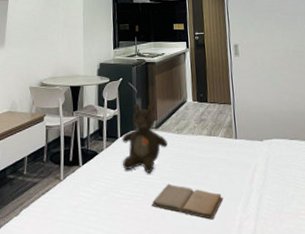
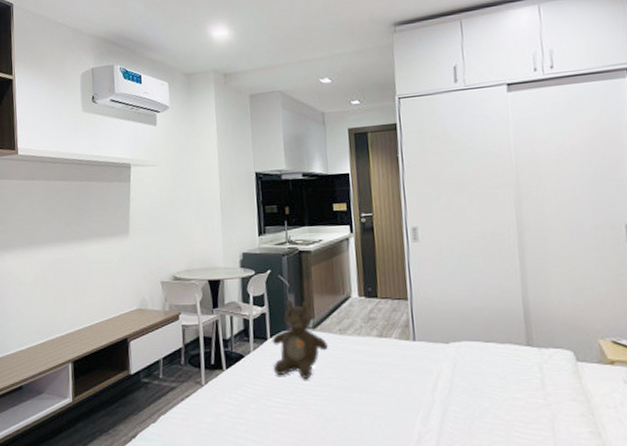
book: present [151,183,224,220] -> none [309,391,398,433]

